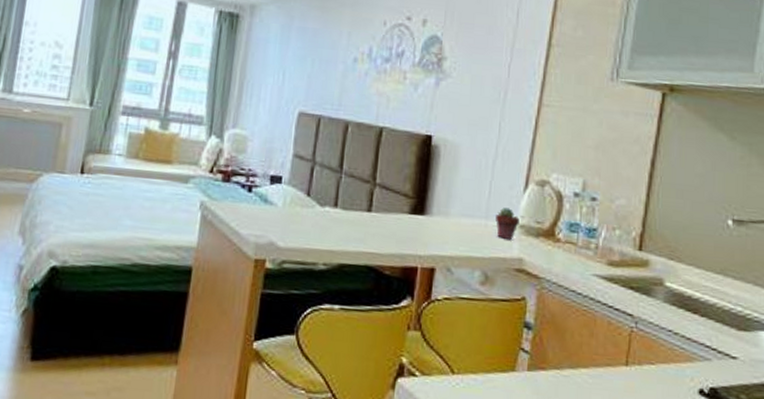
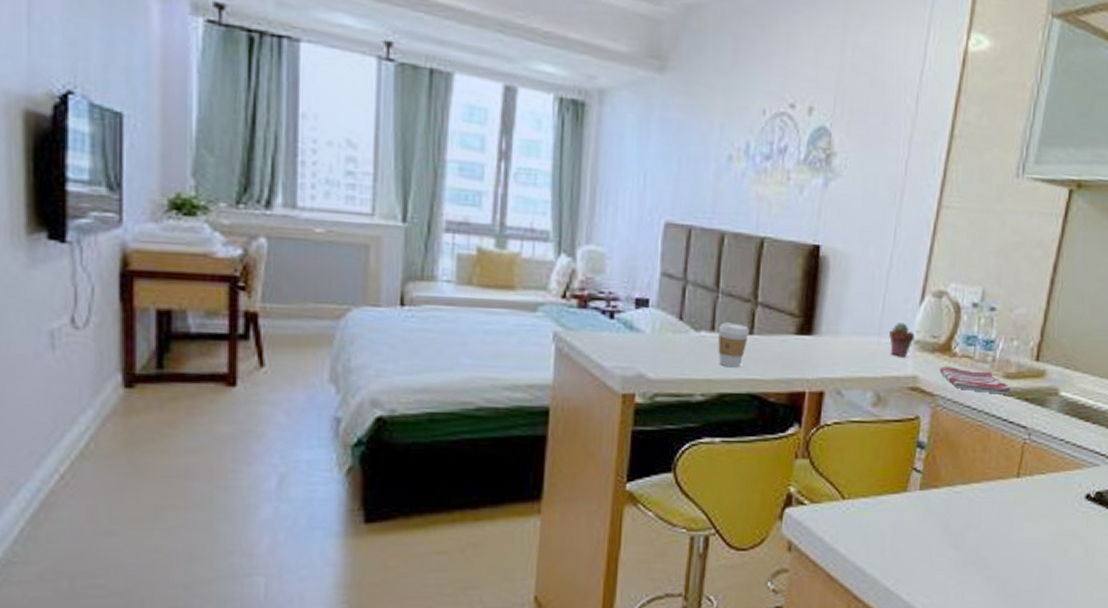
coffee cup: none [339,200,368,241] -> present [718,322,749,368]
dish towel: none [544,251,615,282] -> present [939,367,1011,395]

